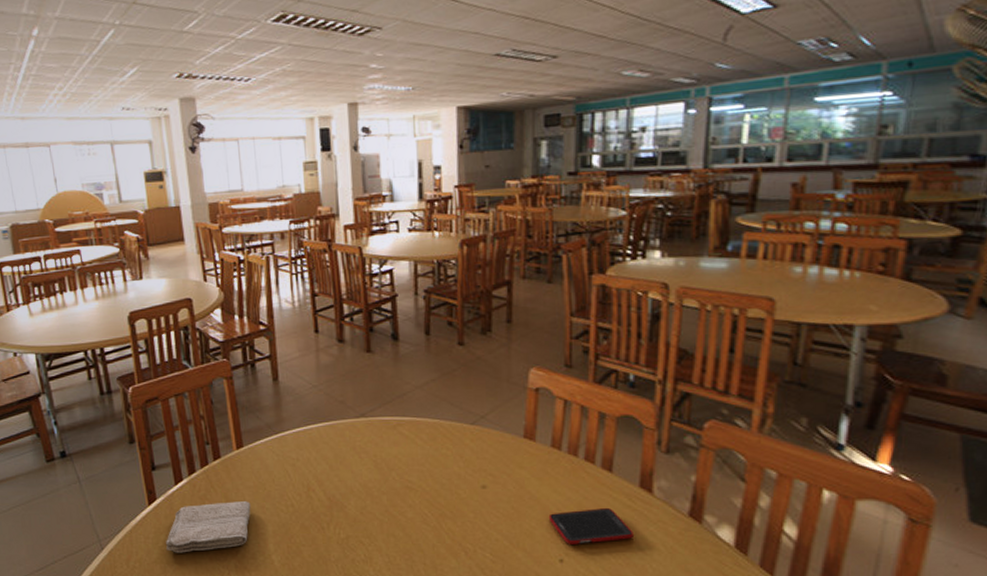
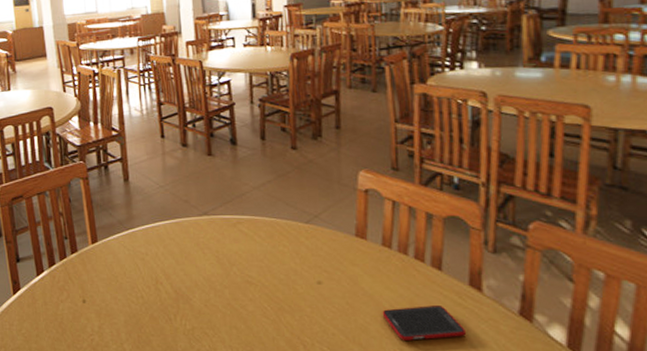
washcloth: present [166,501,251,553] -> none [28,292,105,340]

